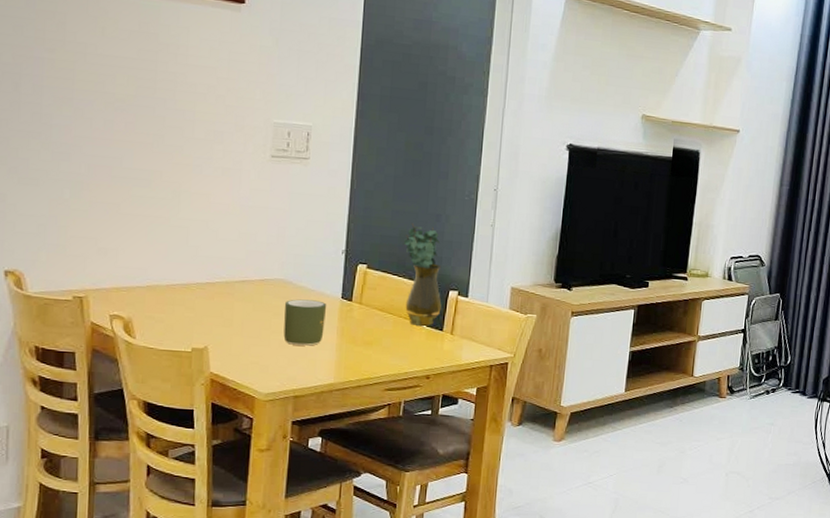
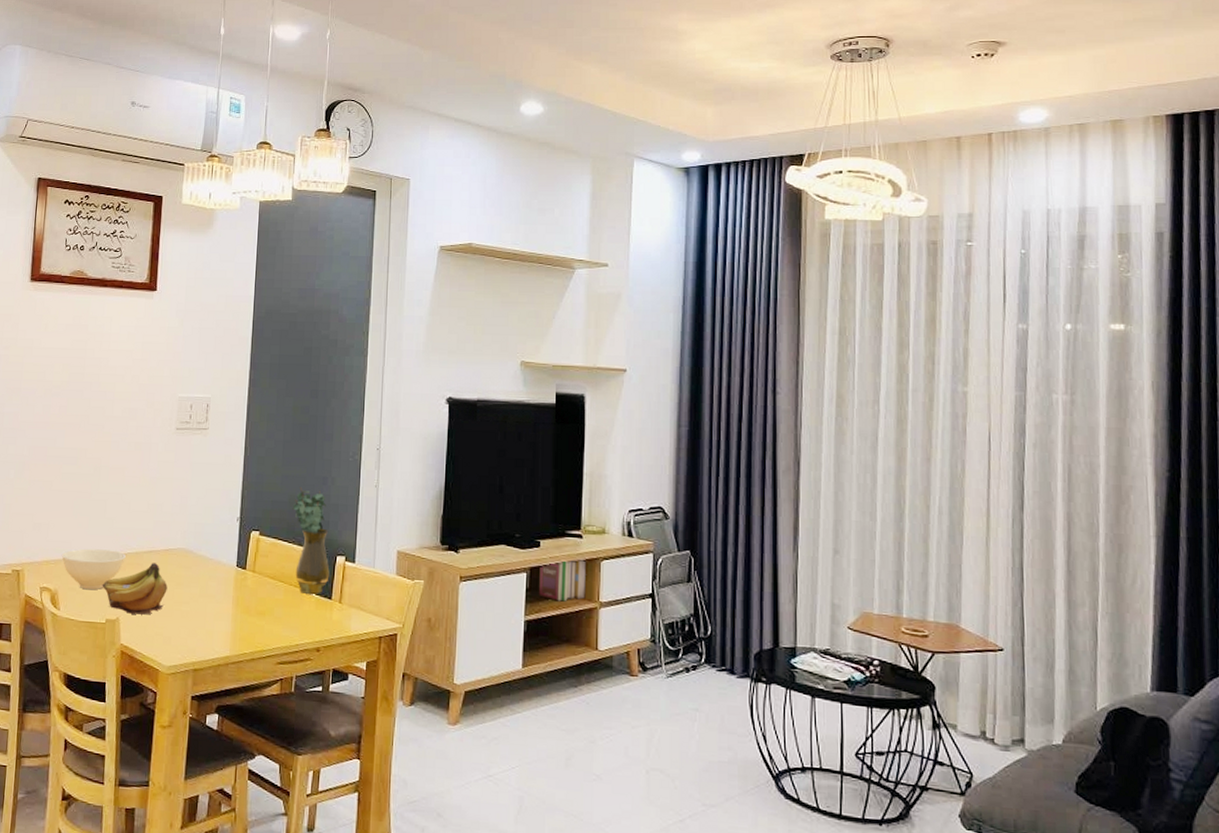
bowl: none [135,276,214,319] -> present [61,548,126,590]
fruit: none [186,293,264,344] -> present [102,563,168,615]
mug: present [283,299,327,346] -> none [185,568,224,617]
books: none [643,299,689,335] -> present [538,560,586,602]

